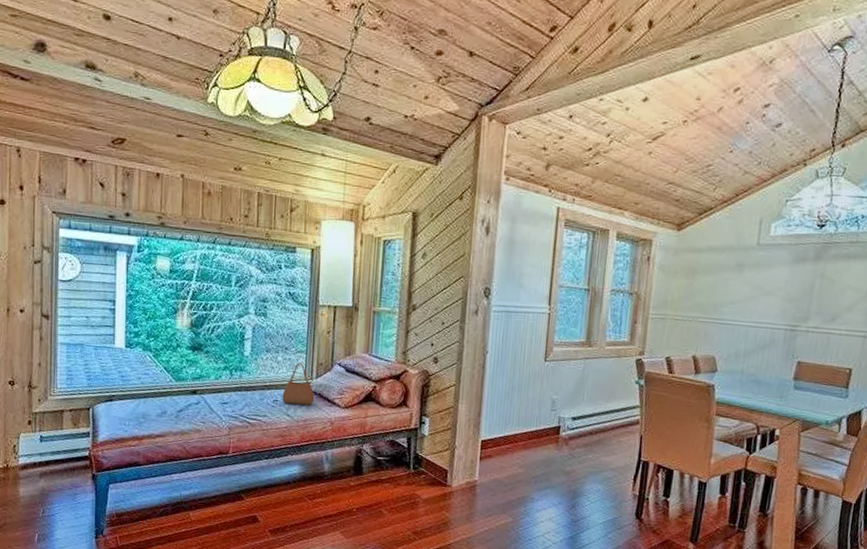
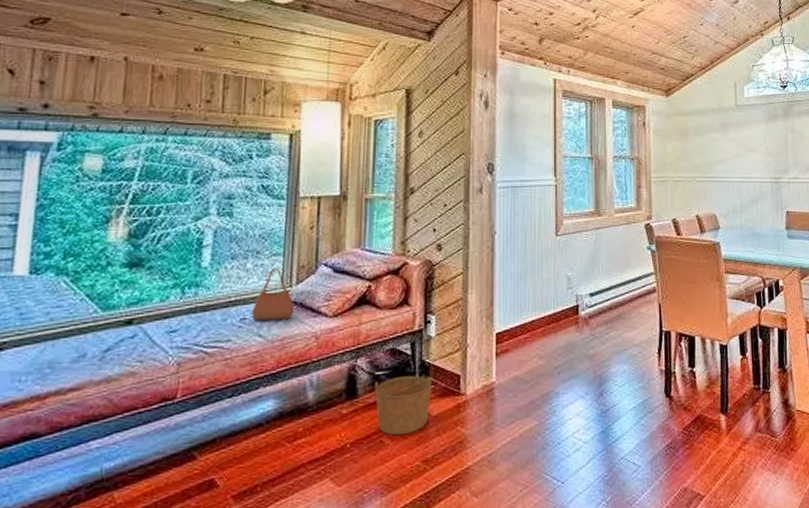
basket: none [376,464,424,510] -> present [375,376,432,436]

